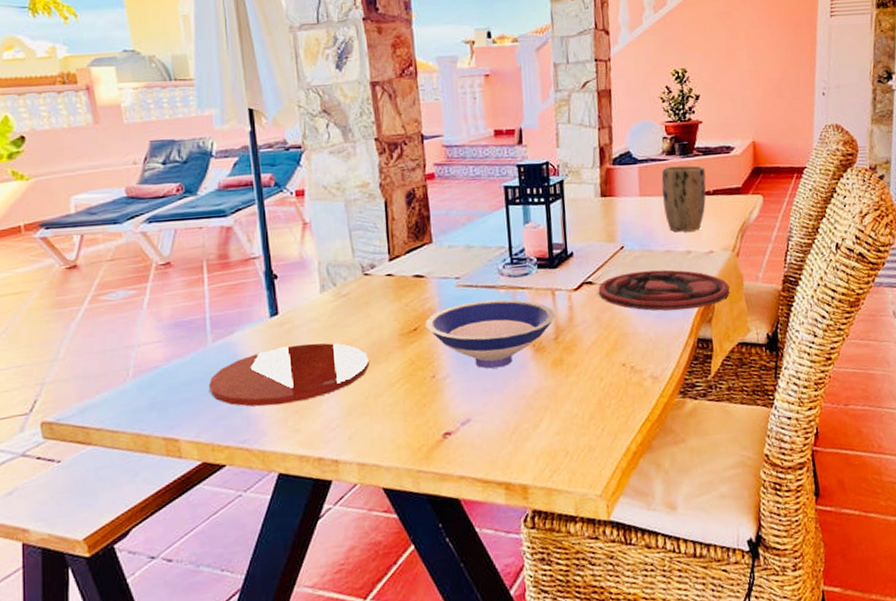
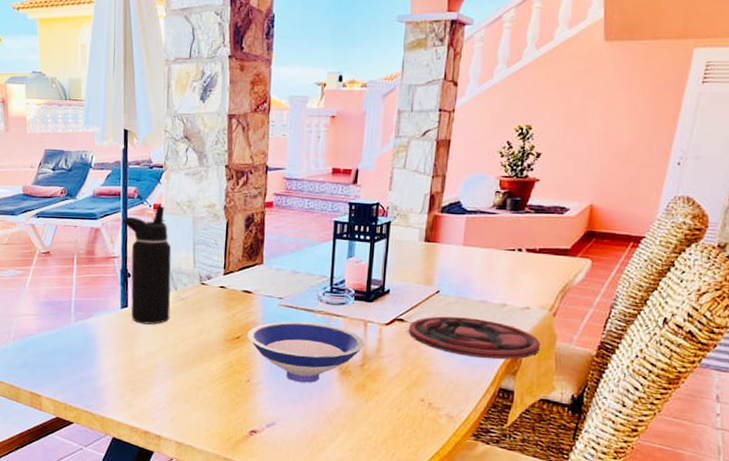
plate: present [208,343,369,407] -> none [67,335,196,382]
water bottle: none [259,191,332,332] -> present [122,205,172,325]
plant pot: present [661,165,706,232] -> none [486,220,534,286]

